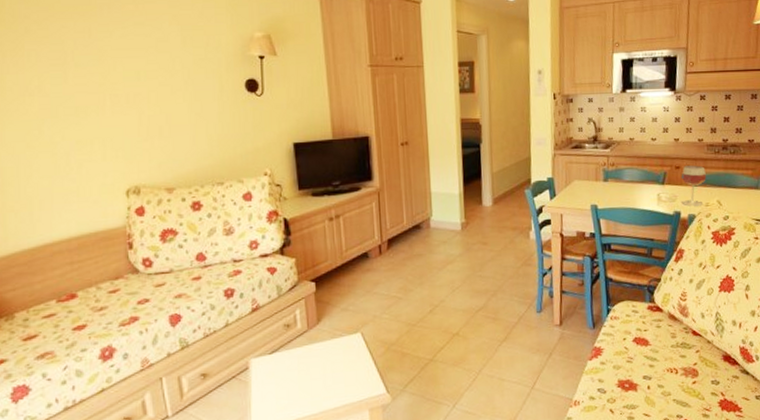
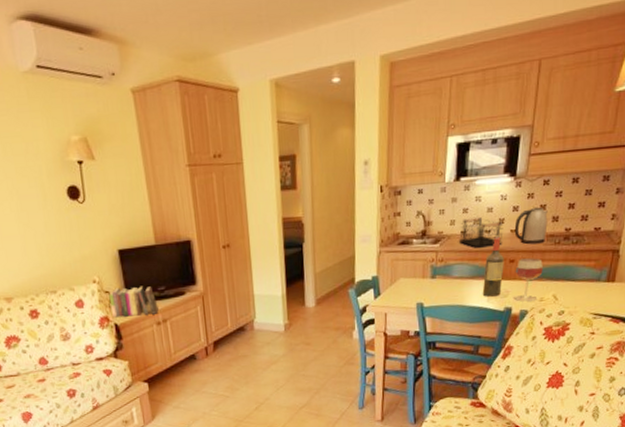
books: none [280,180,332,212] -> present [109,286,158,318]
dish rack: none [628,126,668,154] -> present [459,217,503,248]
wine bottle: none [652,144,671,202] -> present [482,236,504,298]
kettle: none [677,119,707,153] -> present [514,206,548,245]

